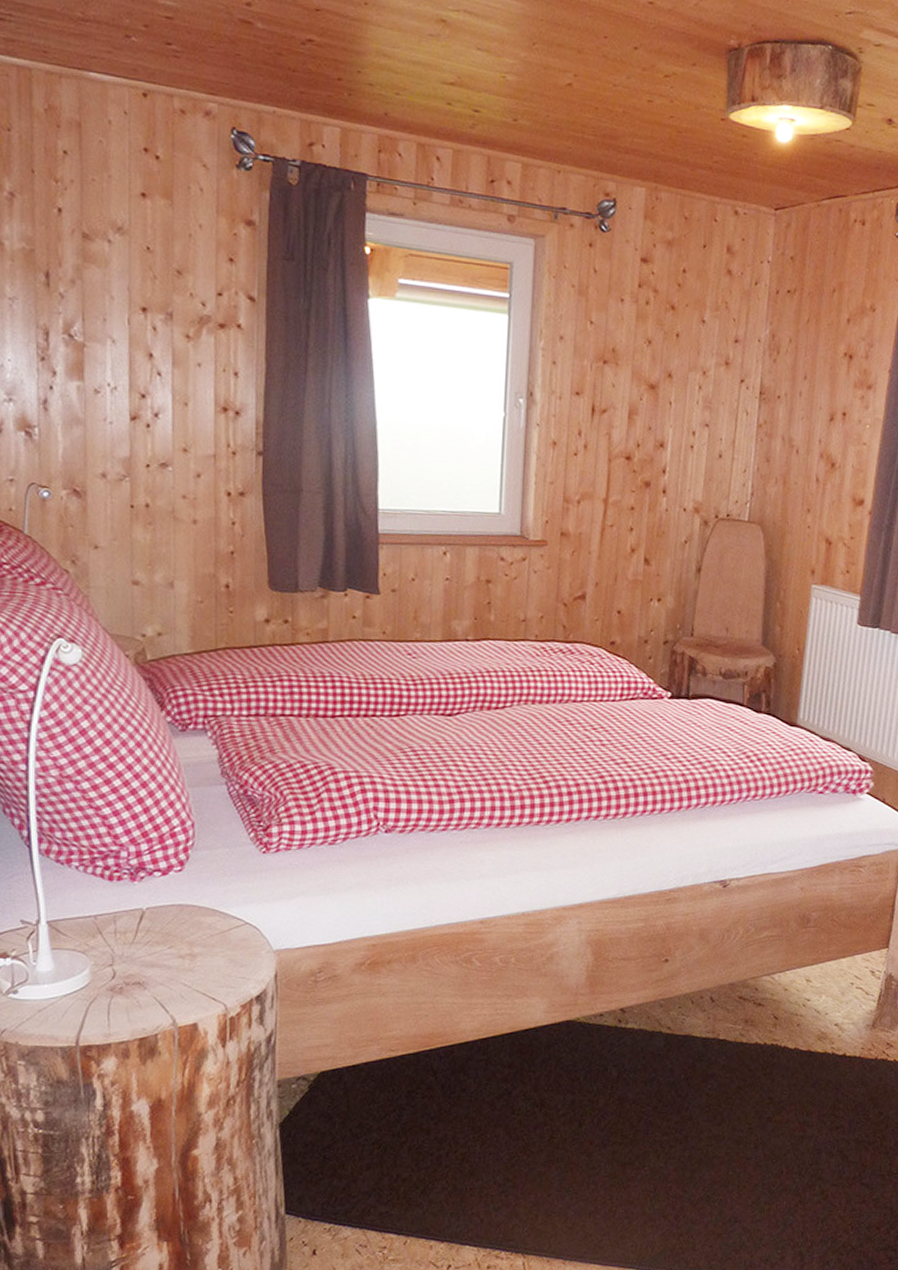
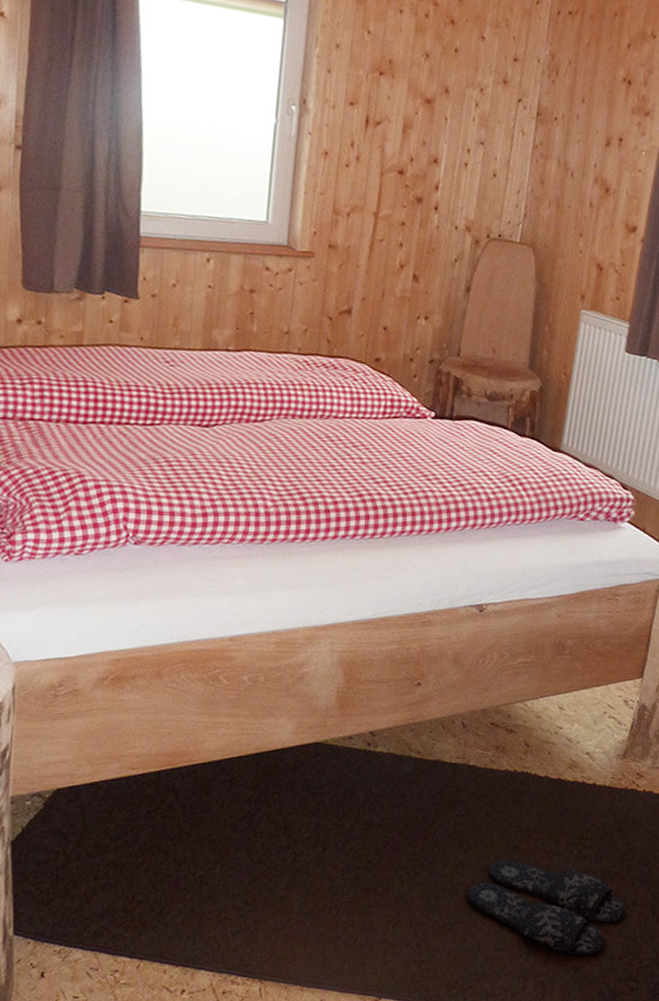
slippers: none [721,1131,881,1226] -> present [466,859,626,955]

